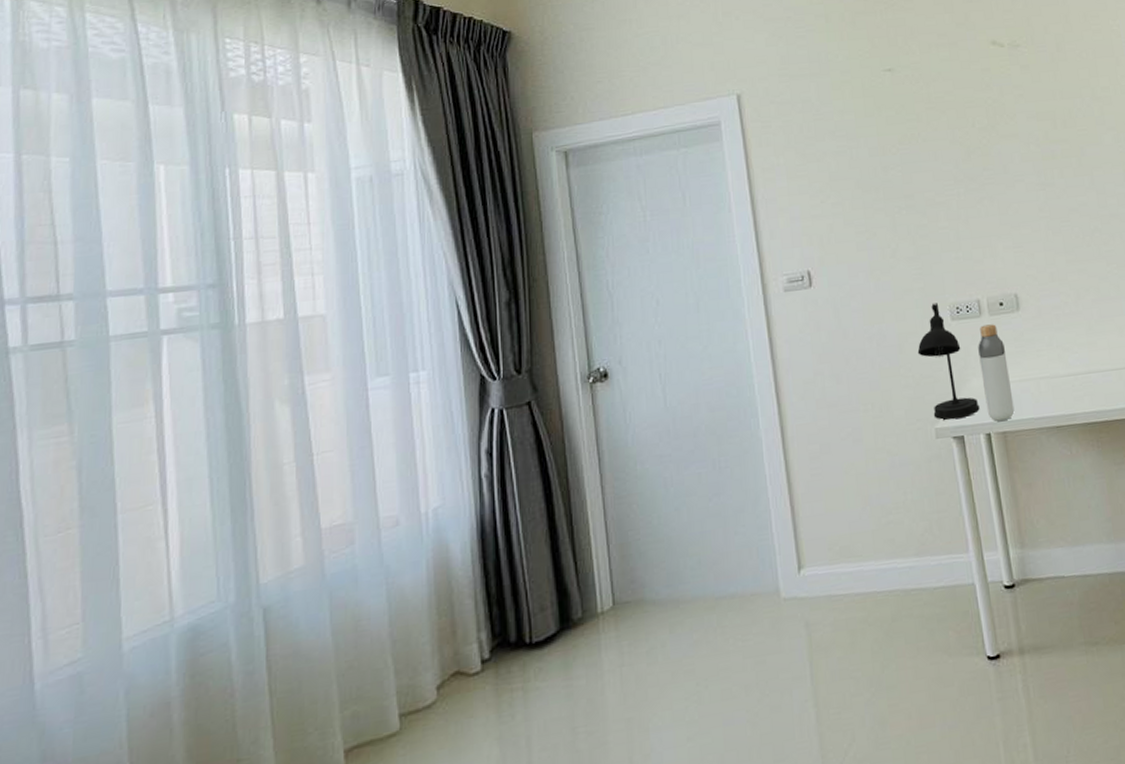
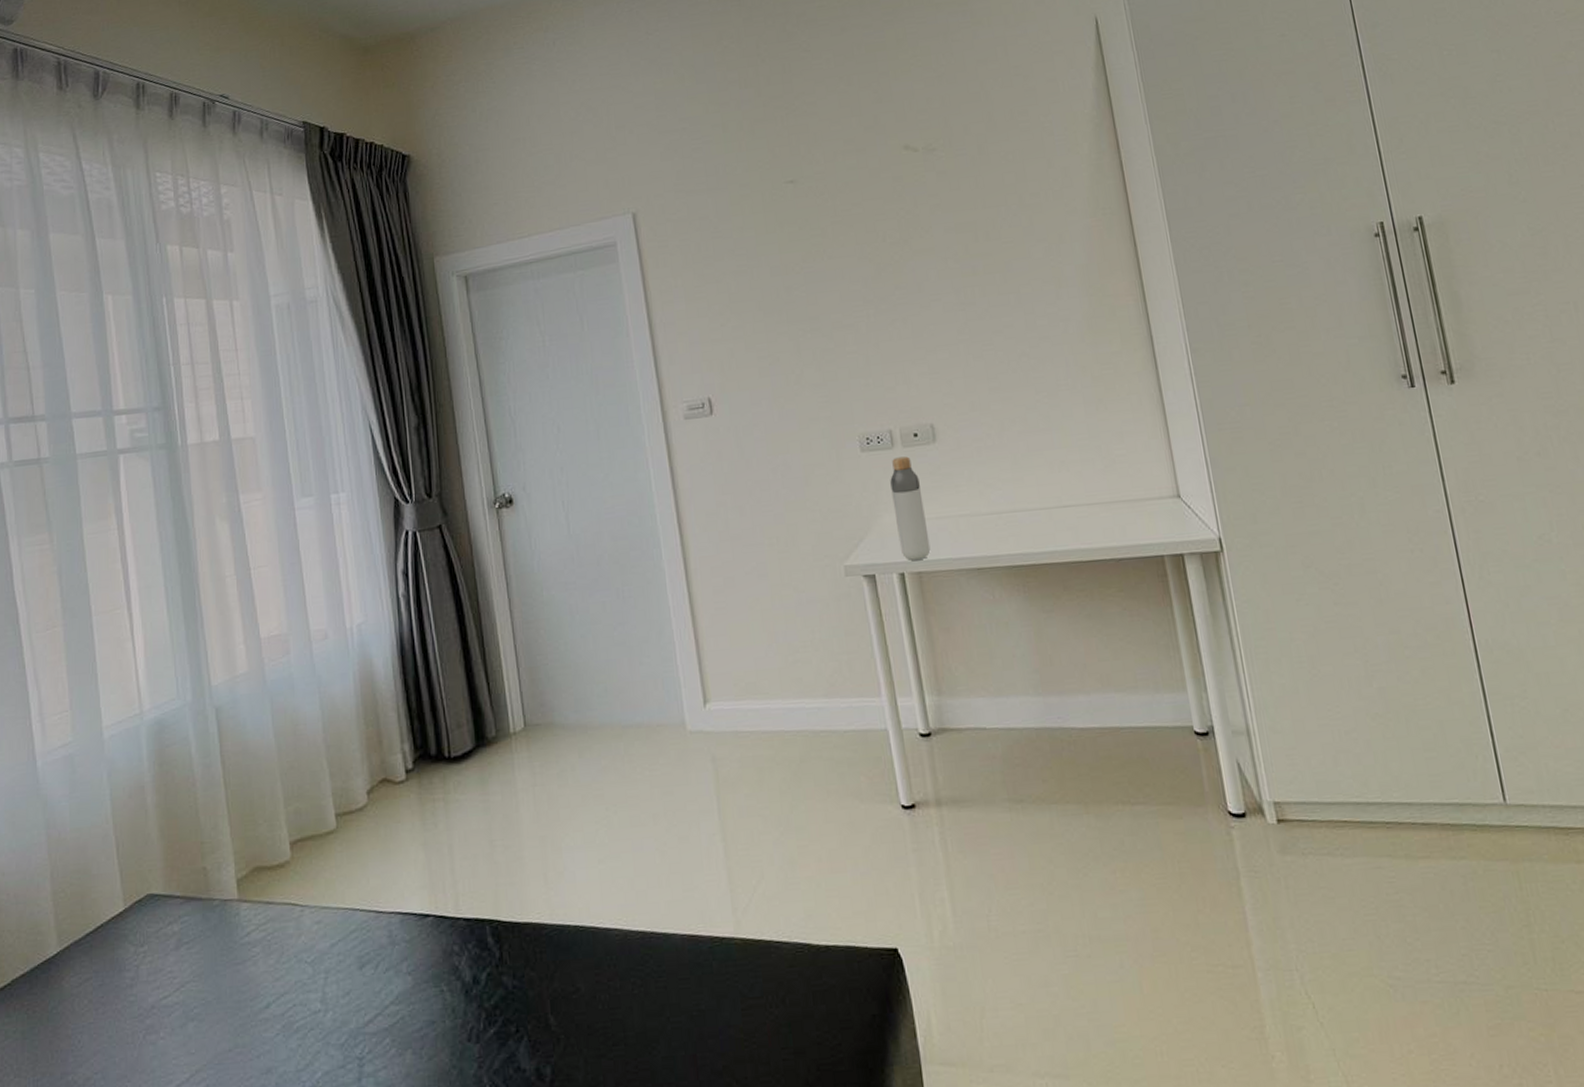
desk lamp: present [917,303,980,421] -> none [824,433,893,558]

